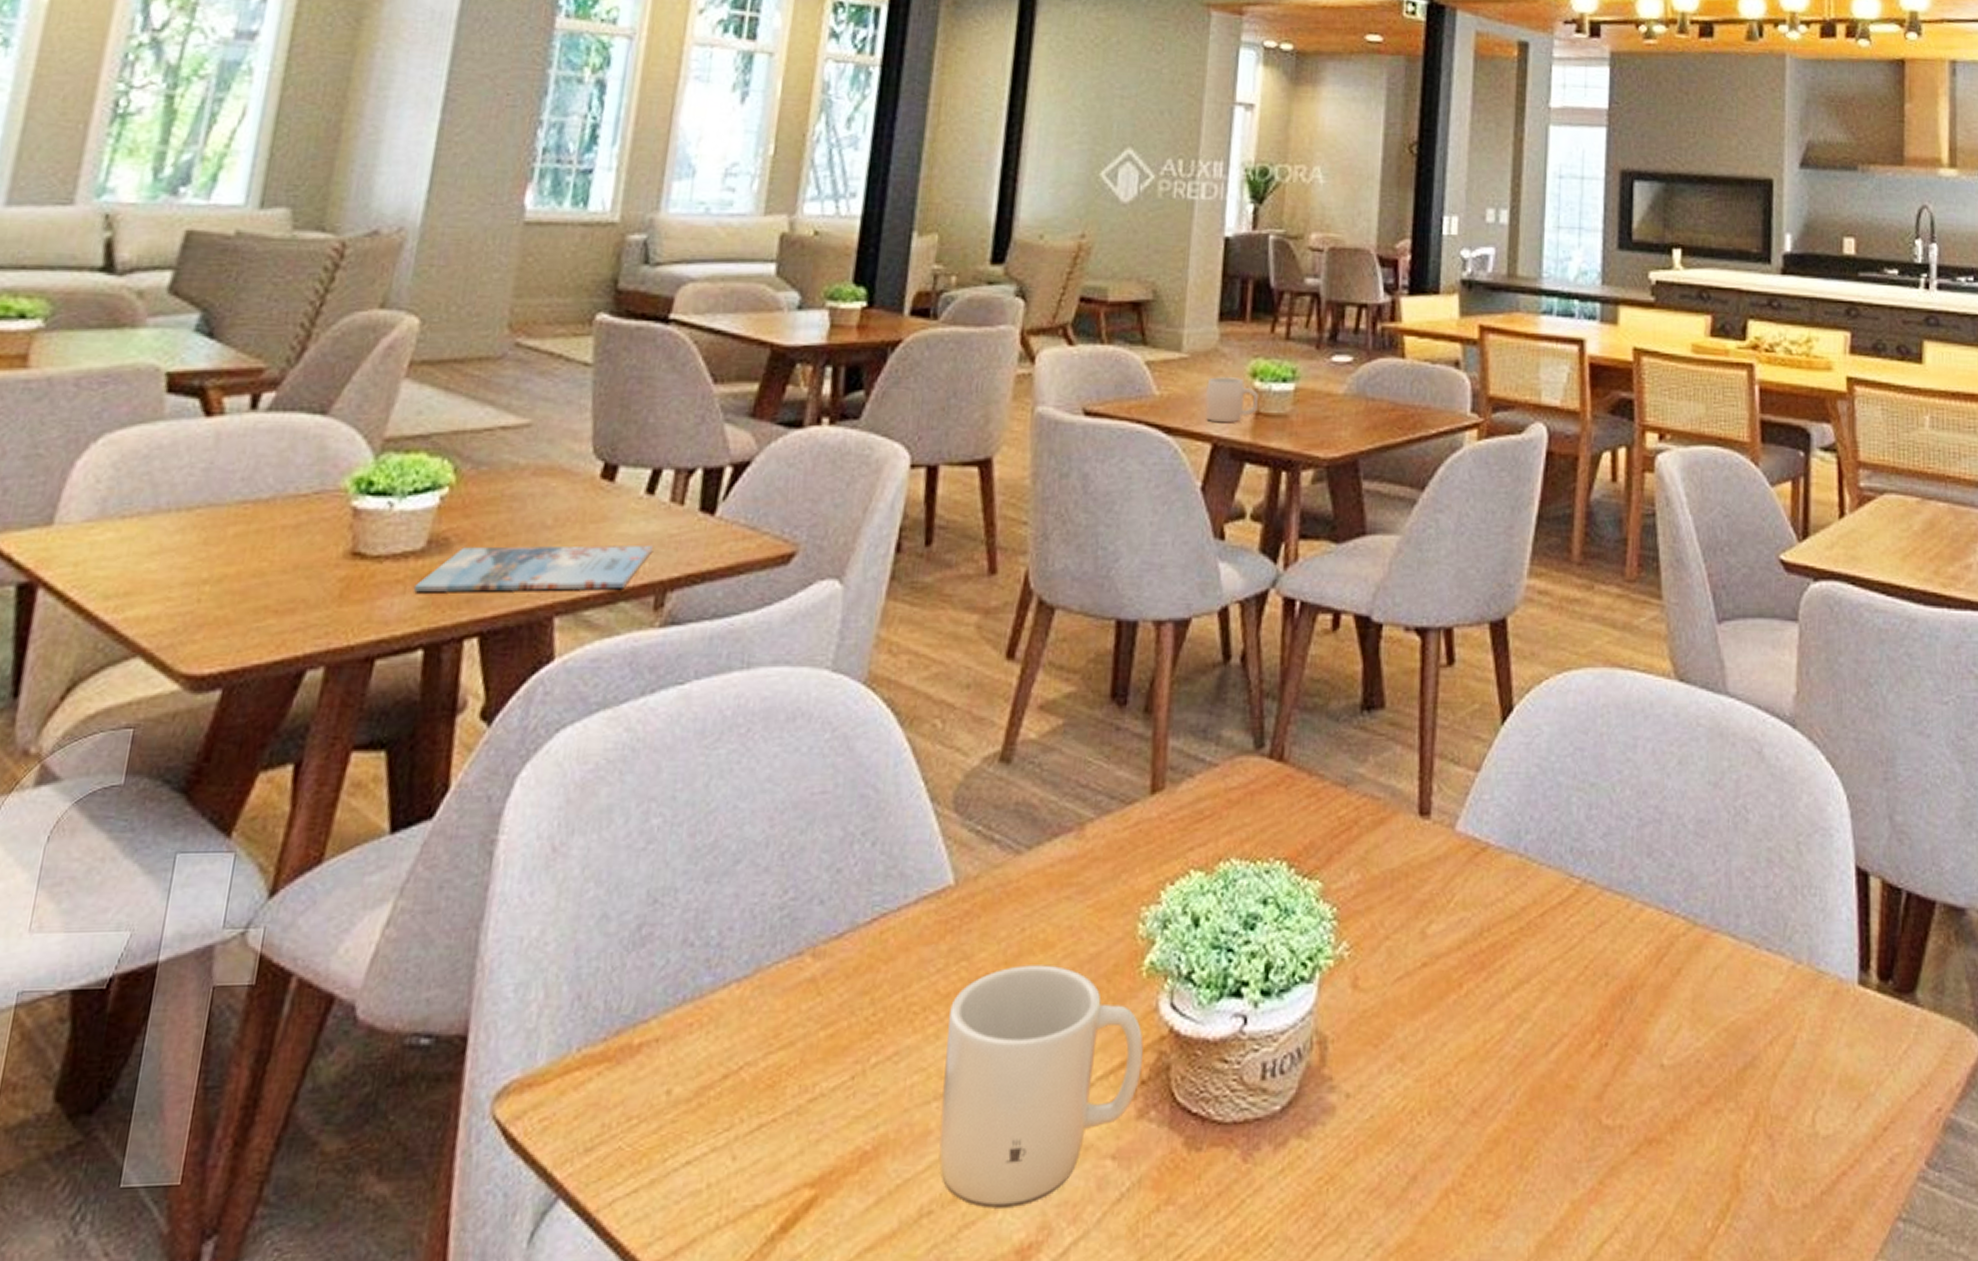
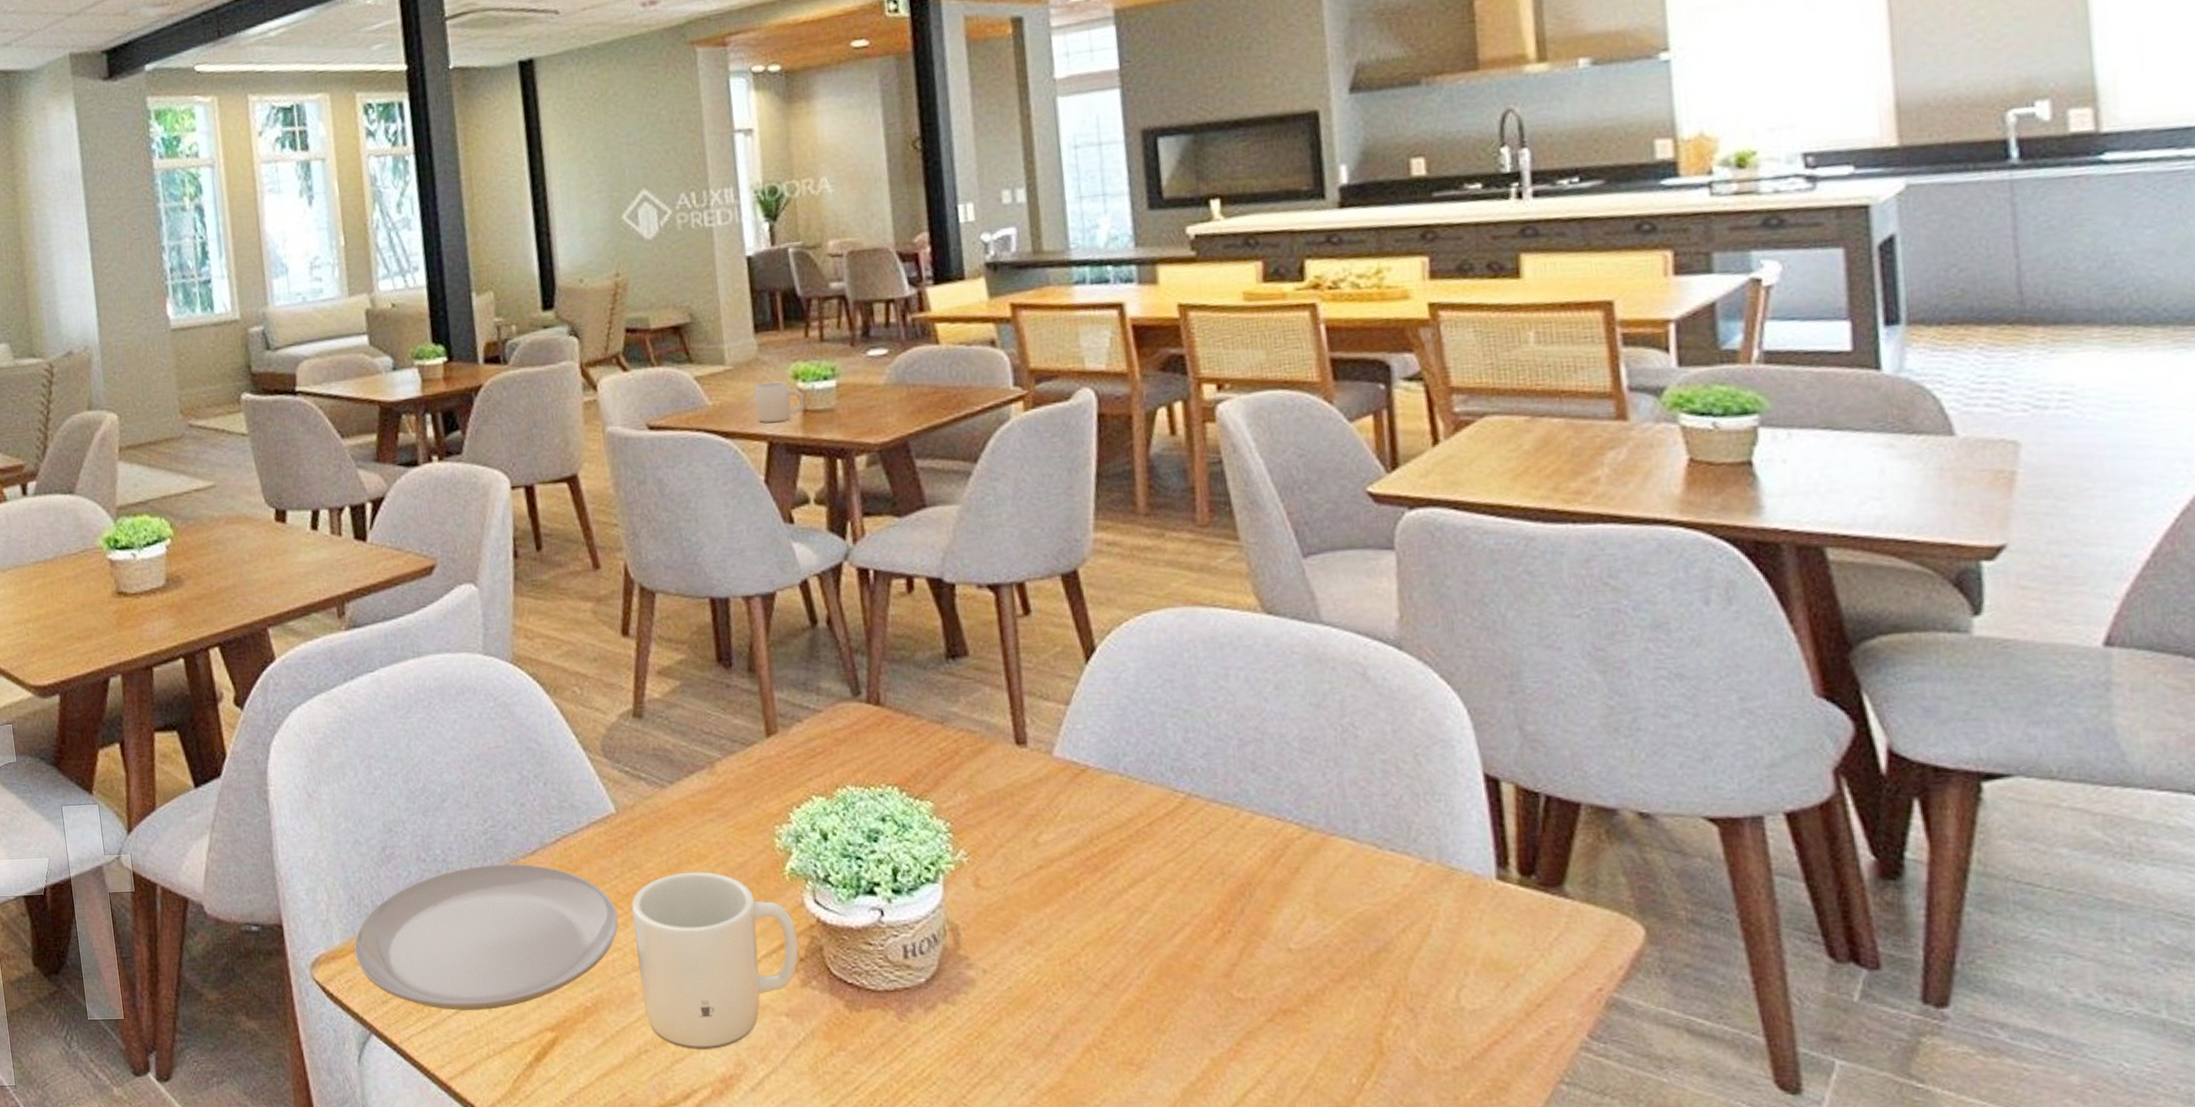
magazine: present [413,545,654,593] -> none [165,569,327,618]
plate: none [562,951,930,1160] -> present [354,864,619,1010]

